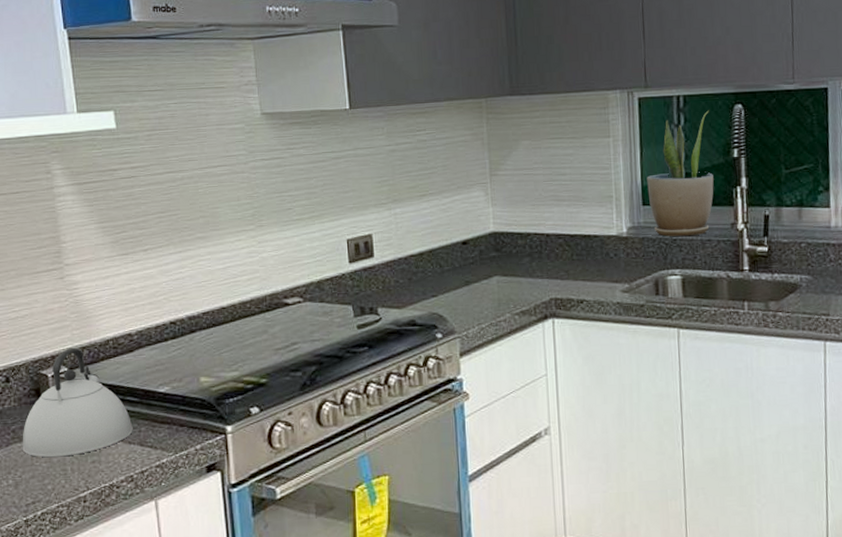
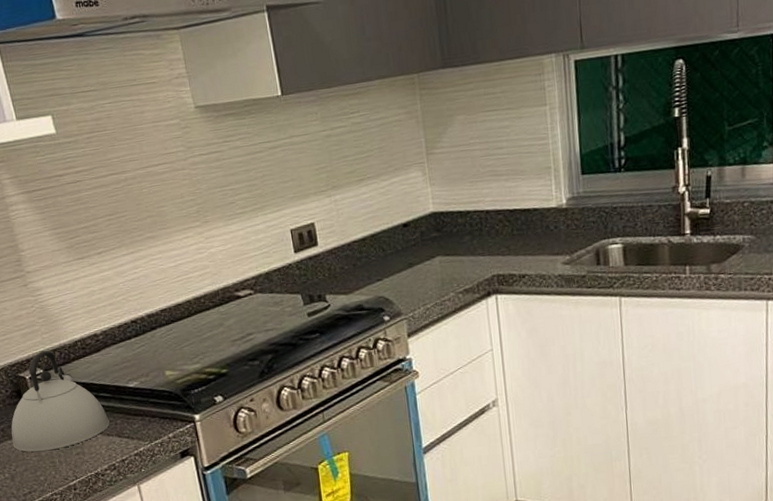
potted plant: present [647,110,714,237] -> none [585,68,655,205]

